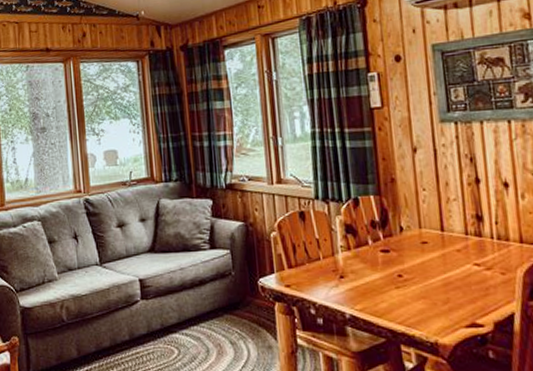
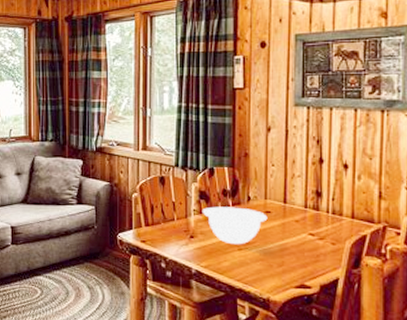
mixing bowl: none [349,239,425,283] -> present [202,206,268,245]

